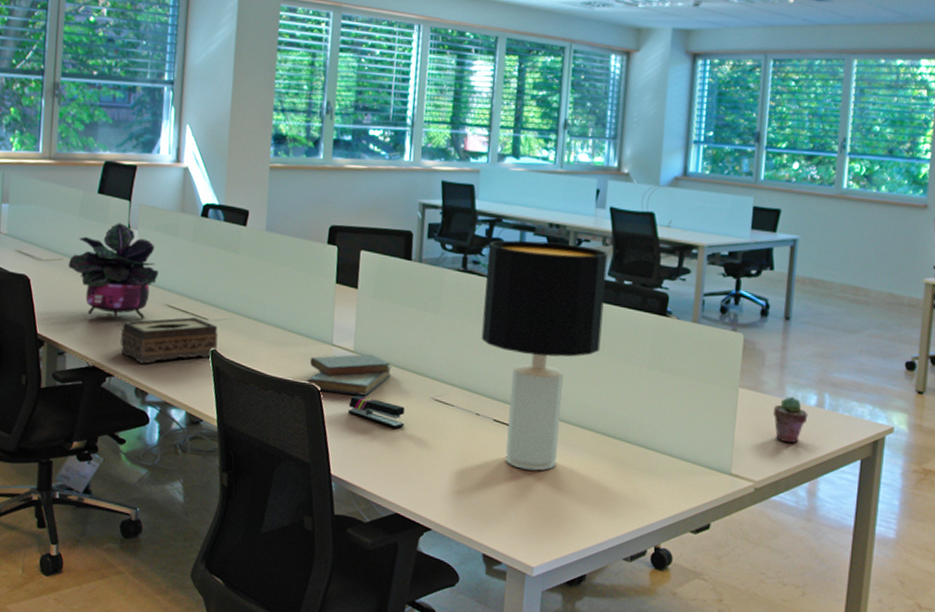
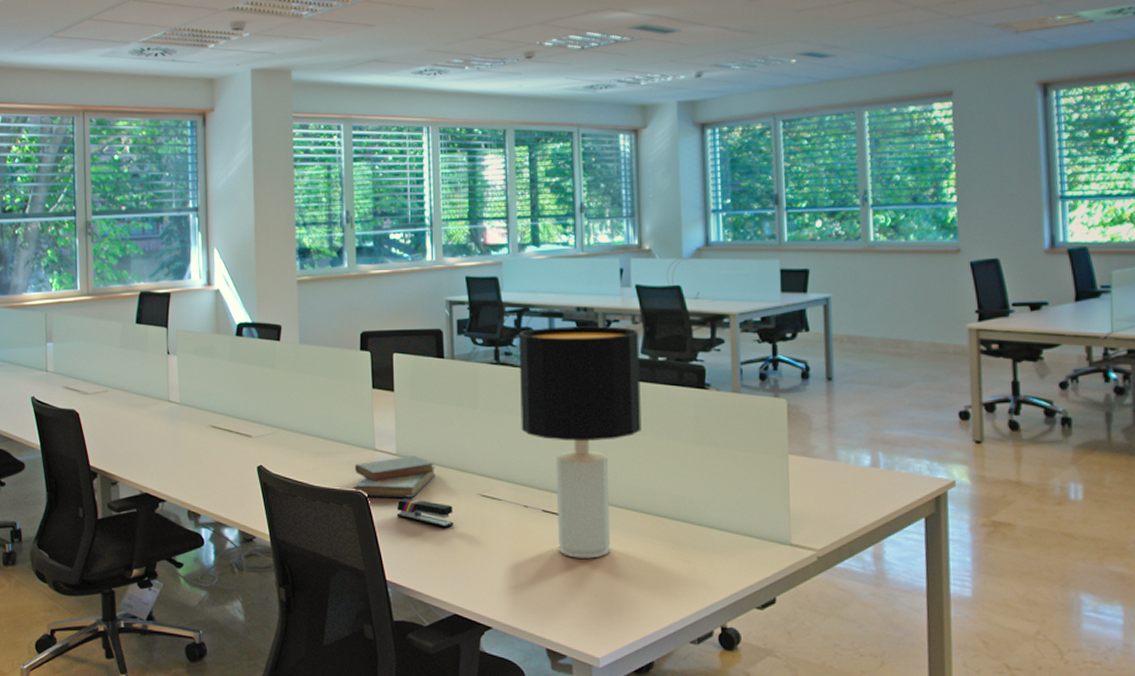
potted plant: present [68,223,159,319] -> none [114,350,200,443]
tissue box: present [120,317,219,364] -> none [170,435,263,486]
potted succulent: present [772,396,808,444] -> none [826,458,864,507]

